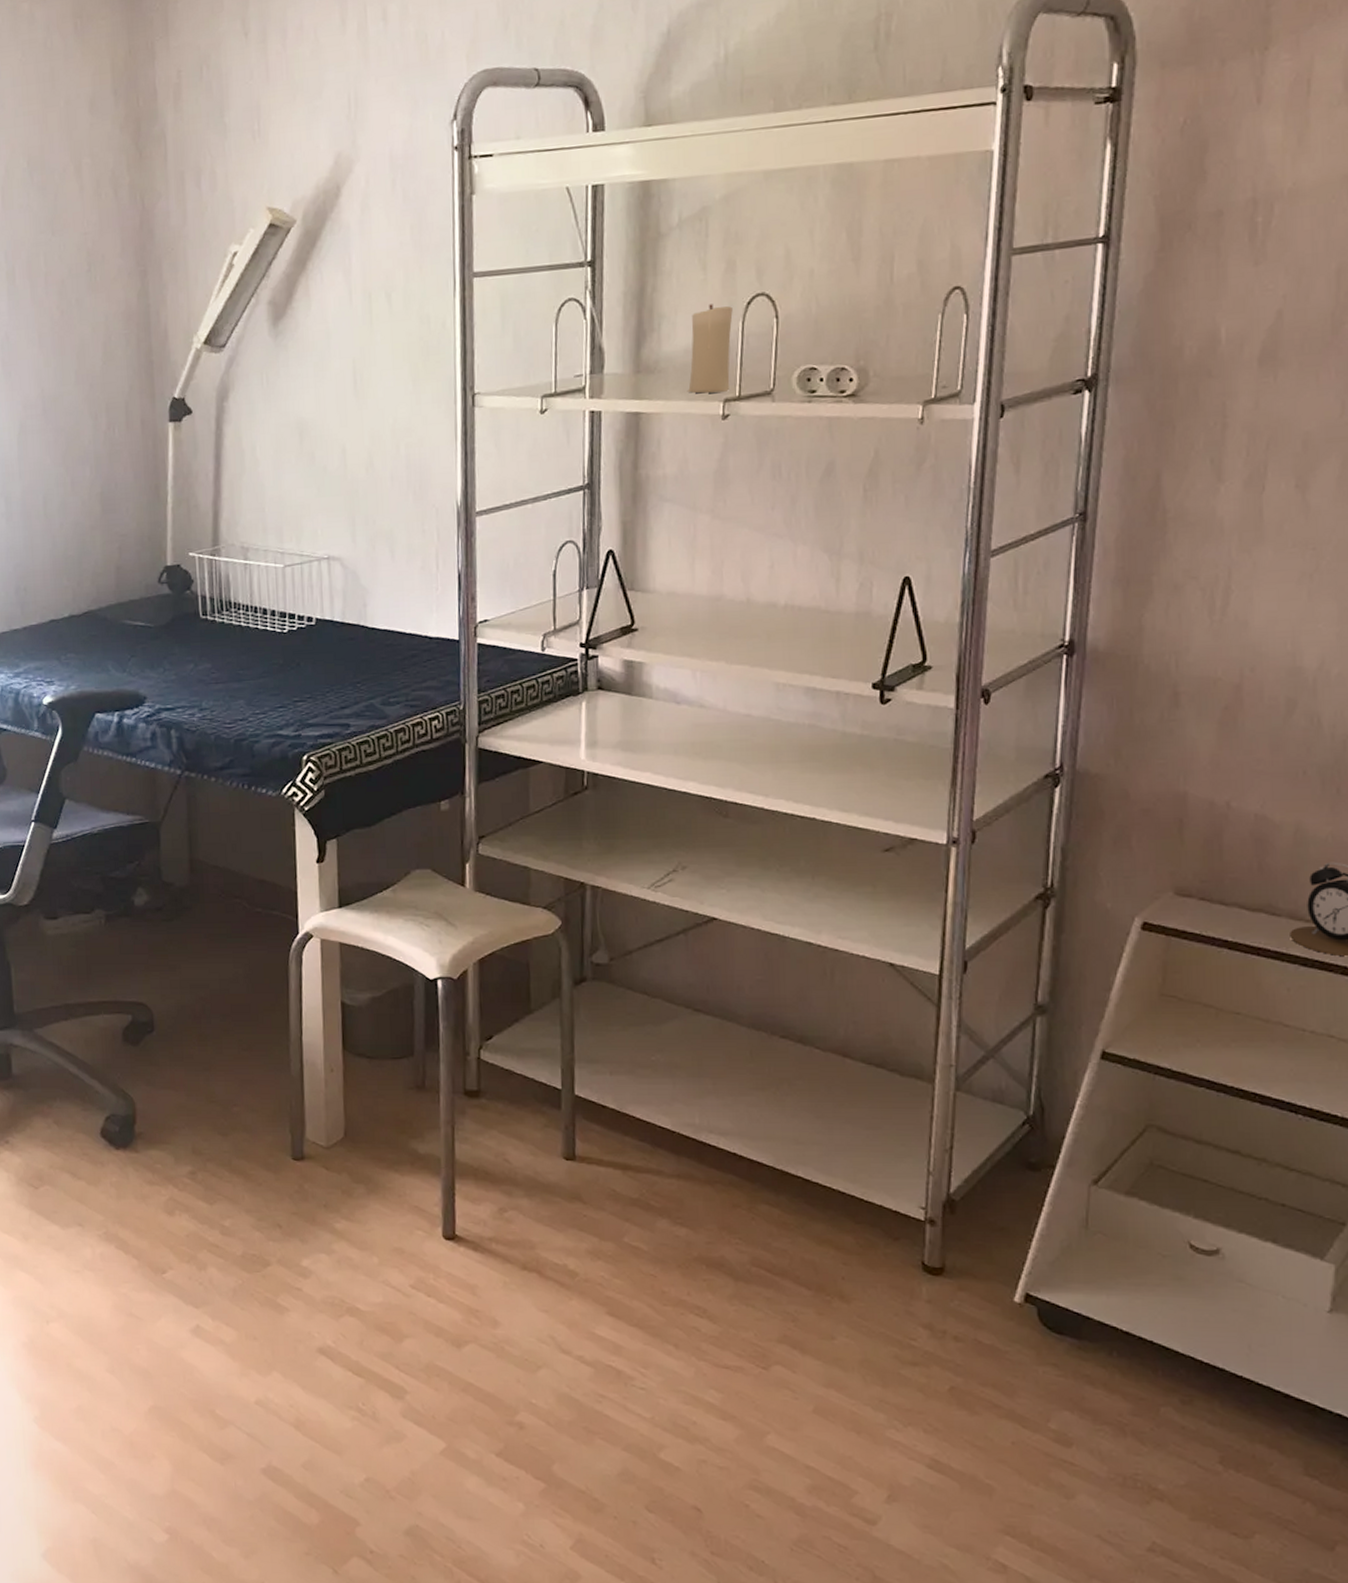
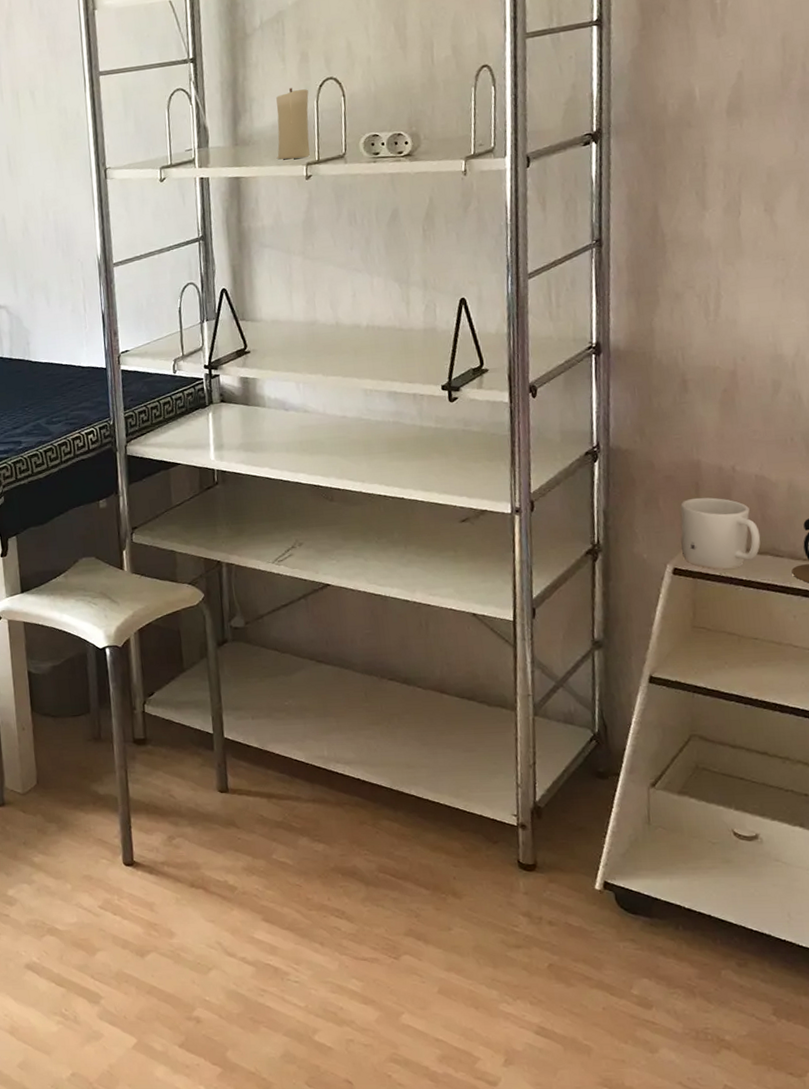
mug: none [1155,837,1255,927] -> present [680,497,761,569]

